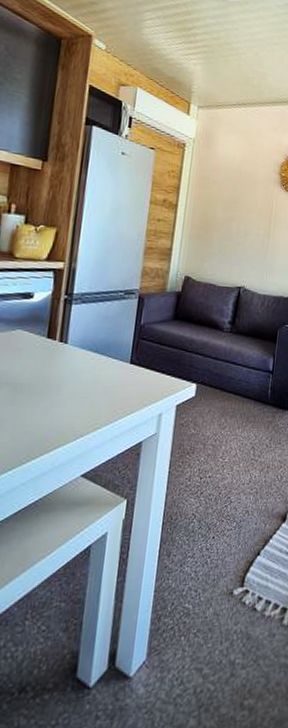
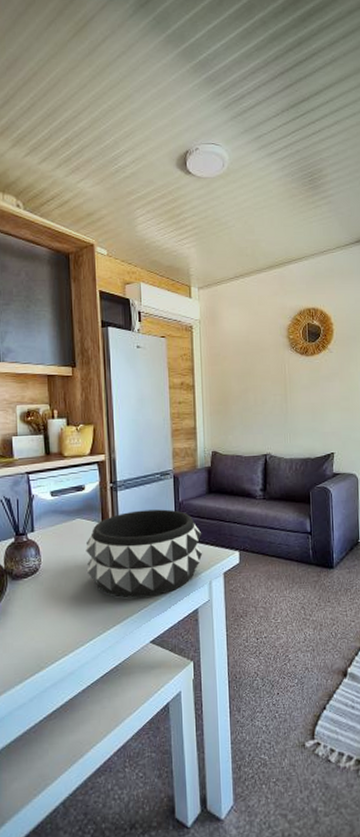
decorative bowl: none [18,328,160,425] -> present [85,509,203,599]

